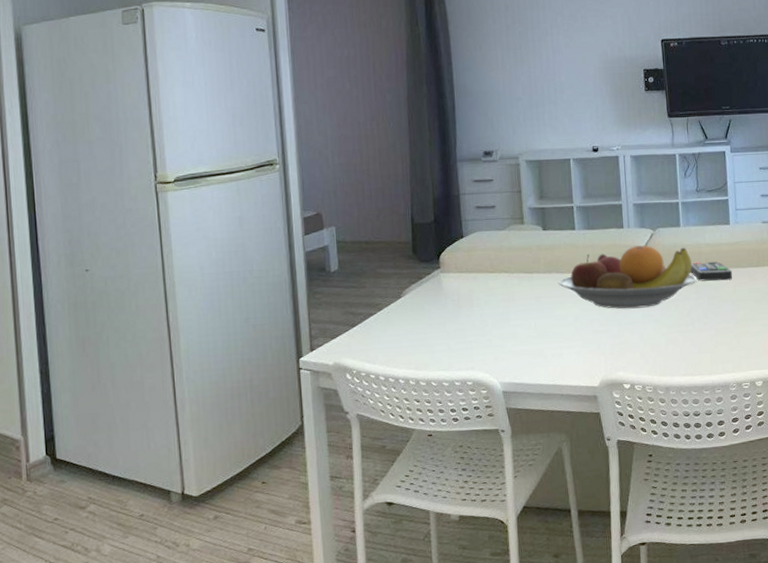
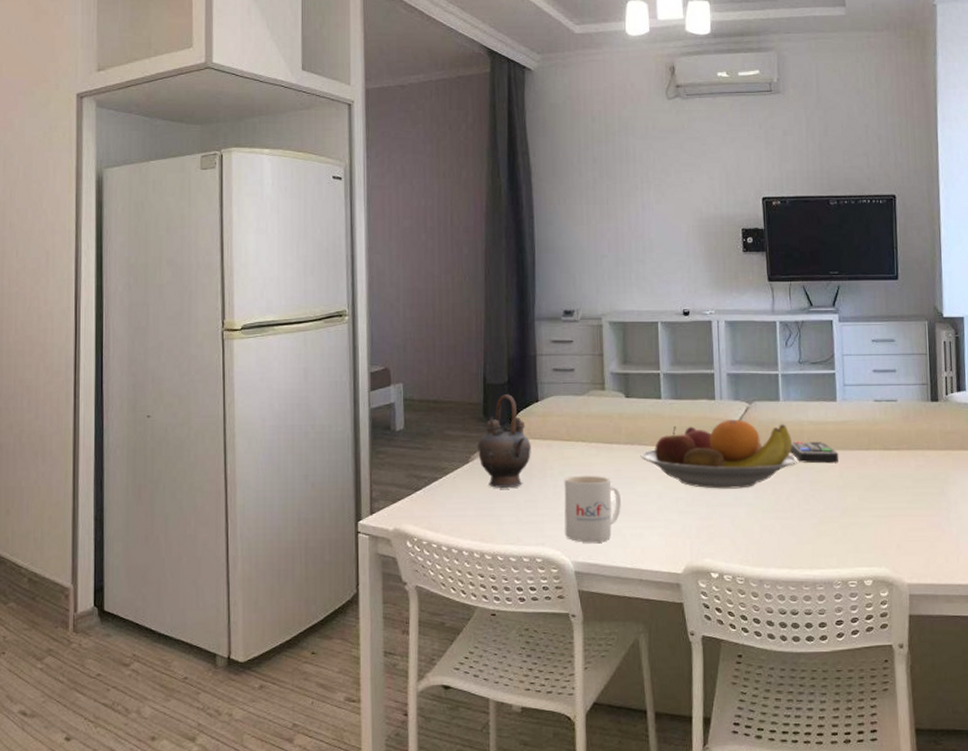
teapot: none [409,232,459,320] -> present [478,394,531,488]
mug: none [489,303,542,365] -> present [564,475,621,543]

